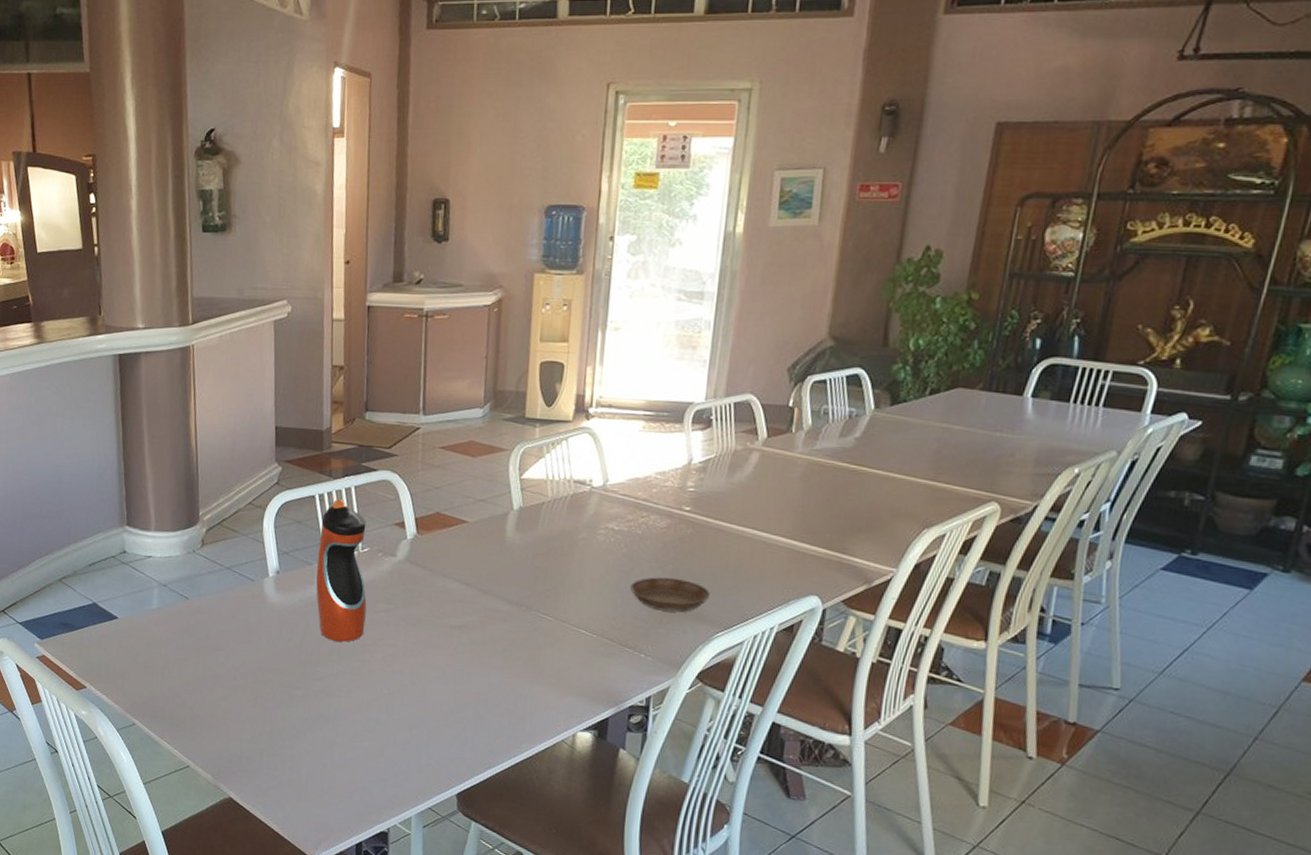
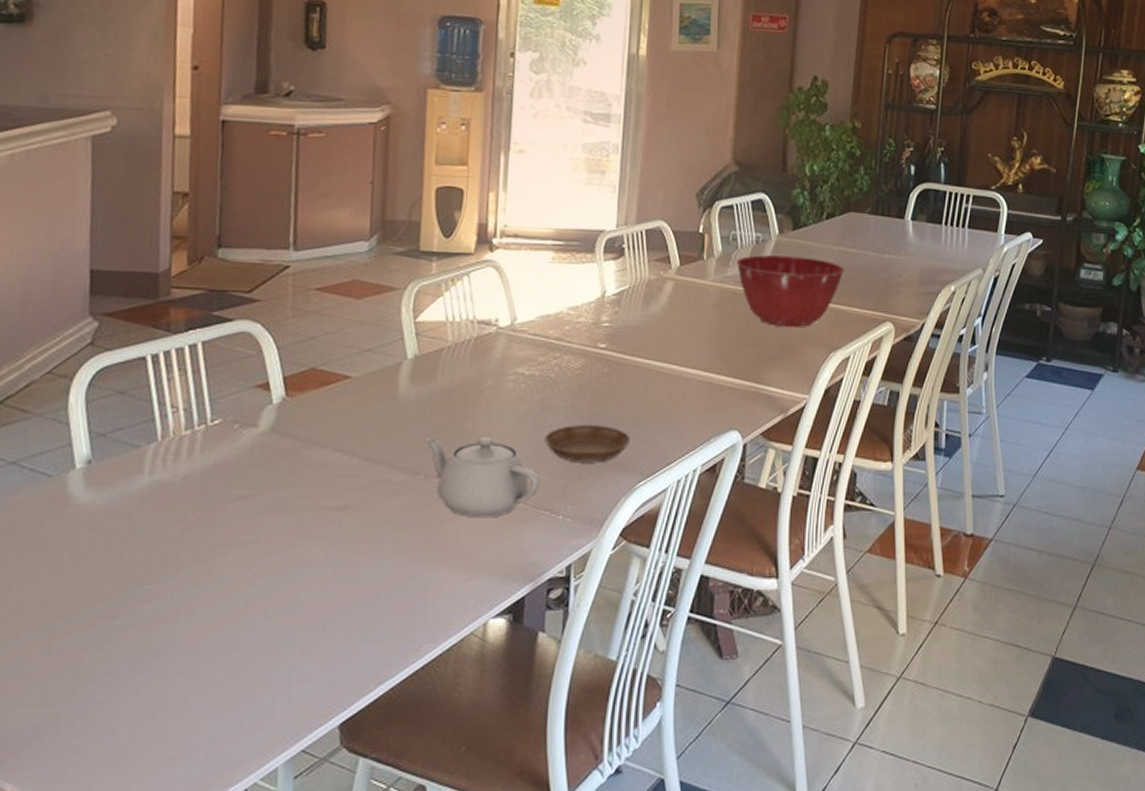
water bottle: present [315,499,367,642] -> none [145,359,218,546]
teapot: none [528,576,626,649] -> present [426,437,541,518]
mixing bowl: none [825,429,947,503] -> present [736,255,845,328]

